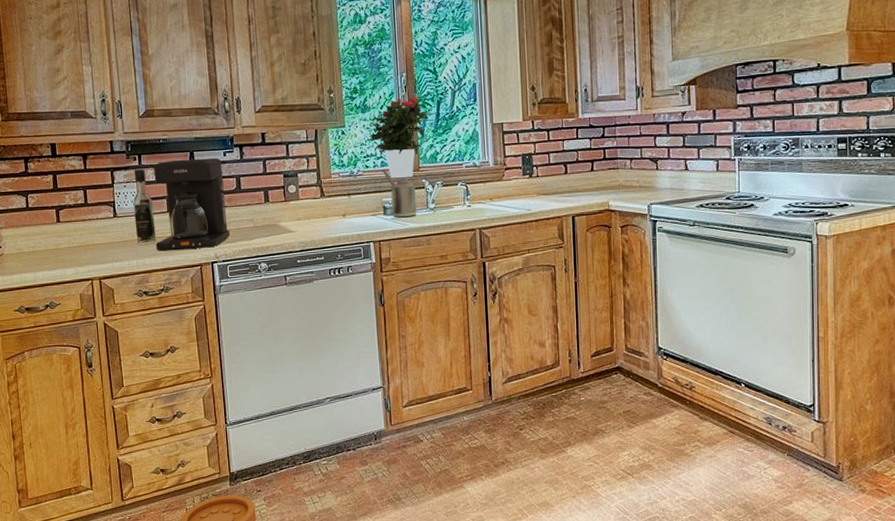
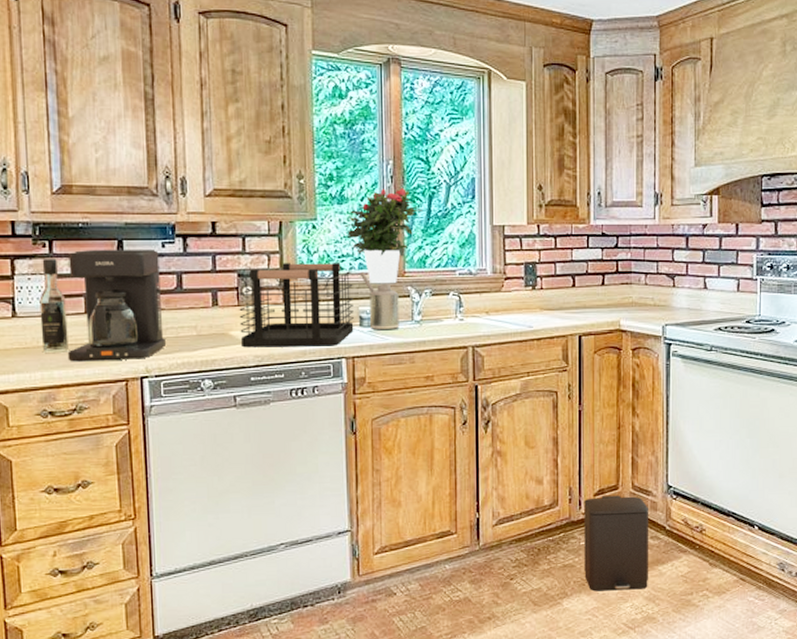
dish rack: none [285,162,379,236] -> present [239,263,354,348]
pedal bin: none [583,356,643,441] -> present [584,495,649,592]

